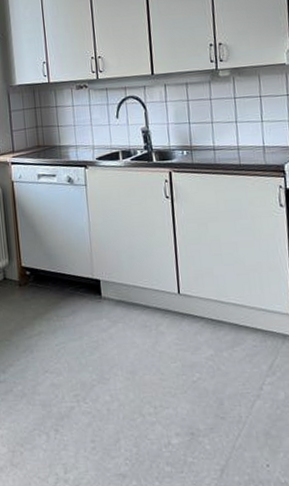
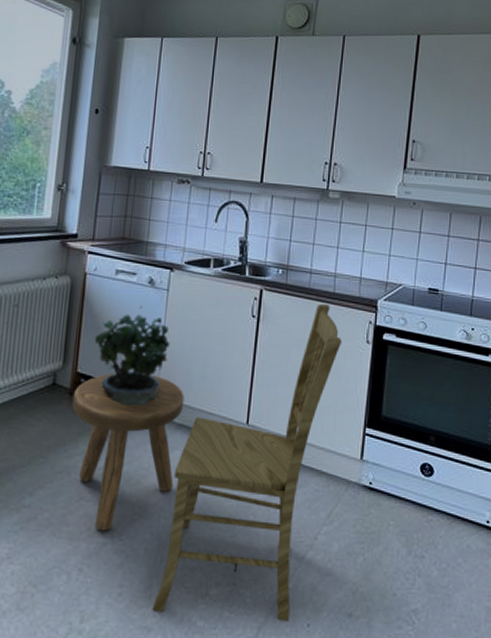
stool: none [22,260,122,397] -> present [72,373,184,531]
potted plant: none [30,202,97,290] -> present [94,305,170,406]
dining chair: none [121,176,255,463] -> present [152,304,341,622]

